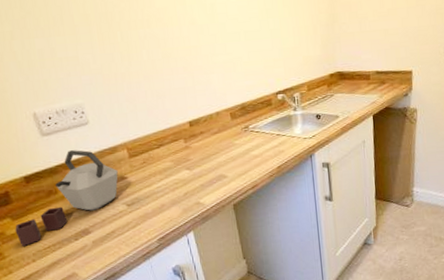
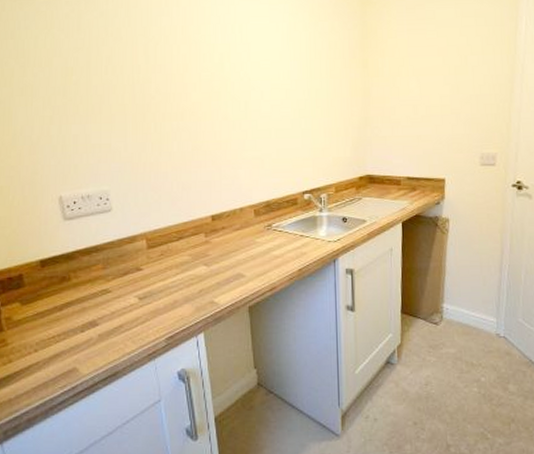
kettle: present [15,150,118,246] -> none [22,237,134,334]

